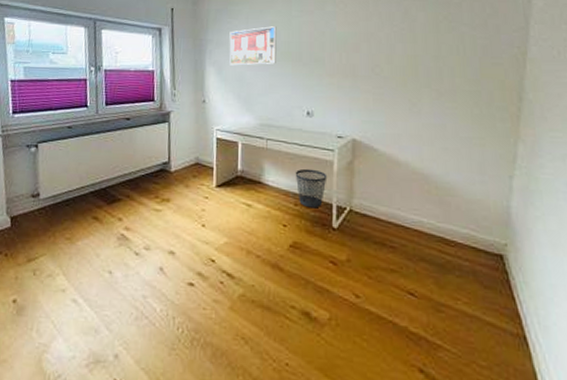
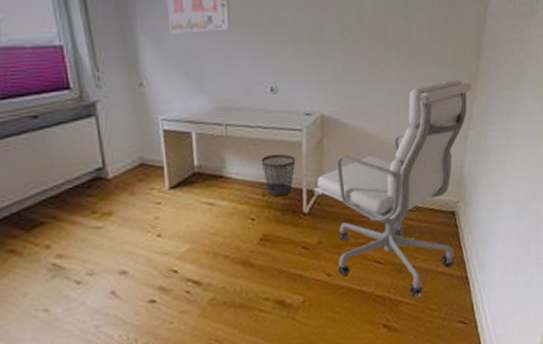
office chair: none [343,117,515,346] -> present [313,78,472,297]

